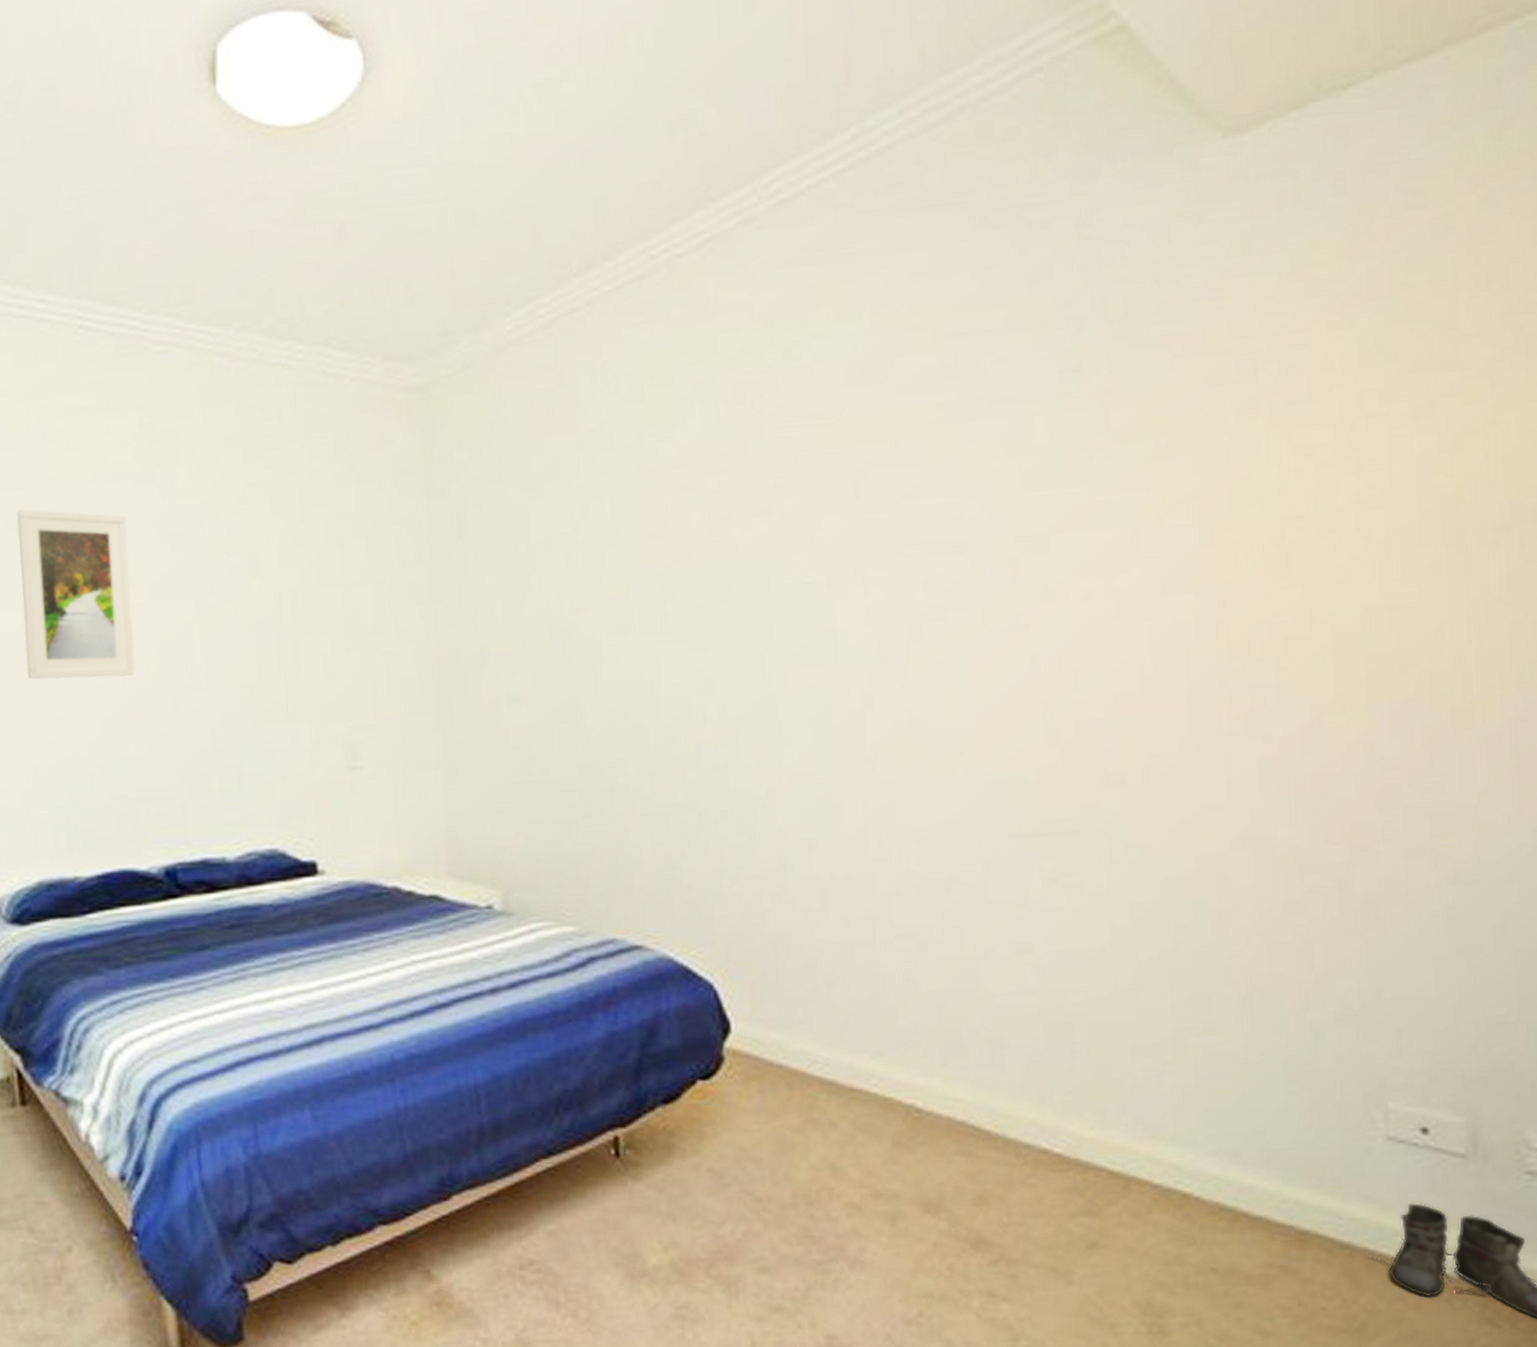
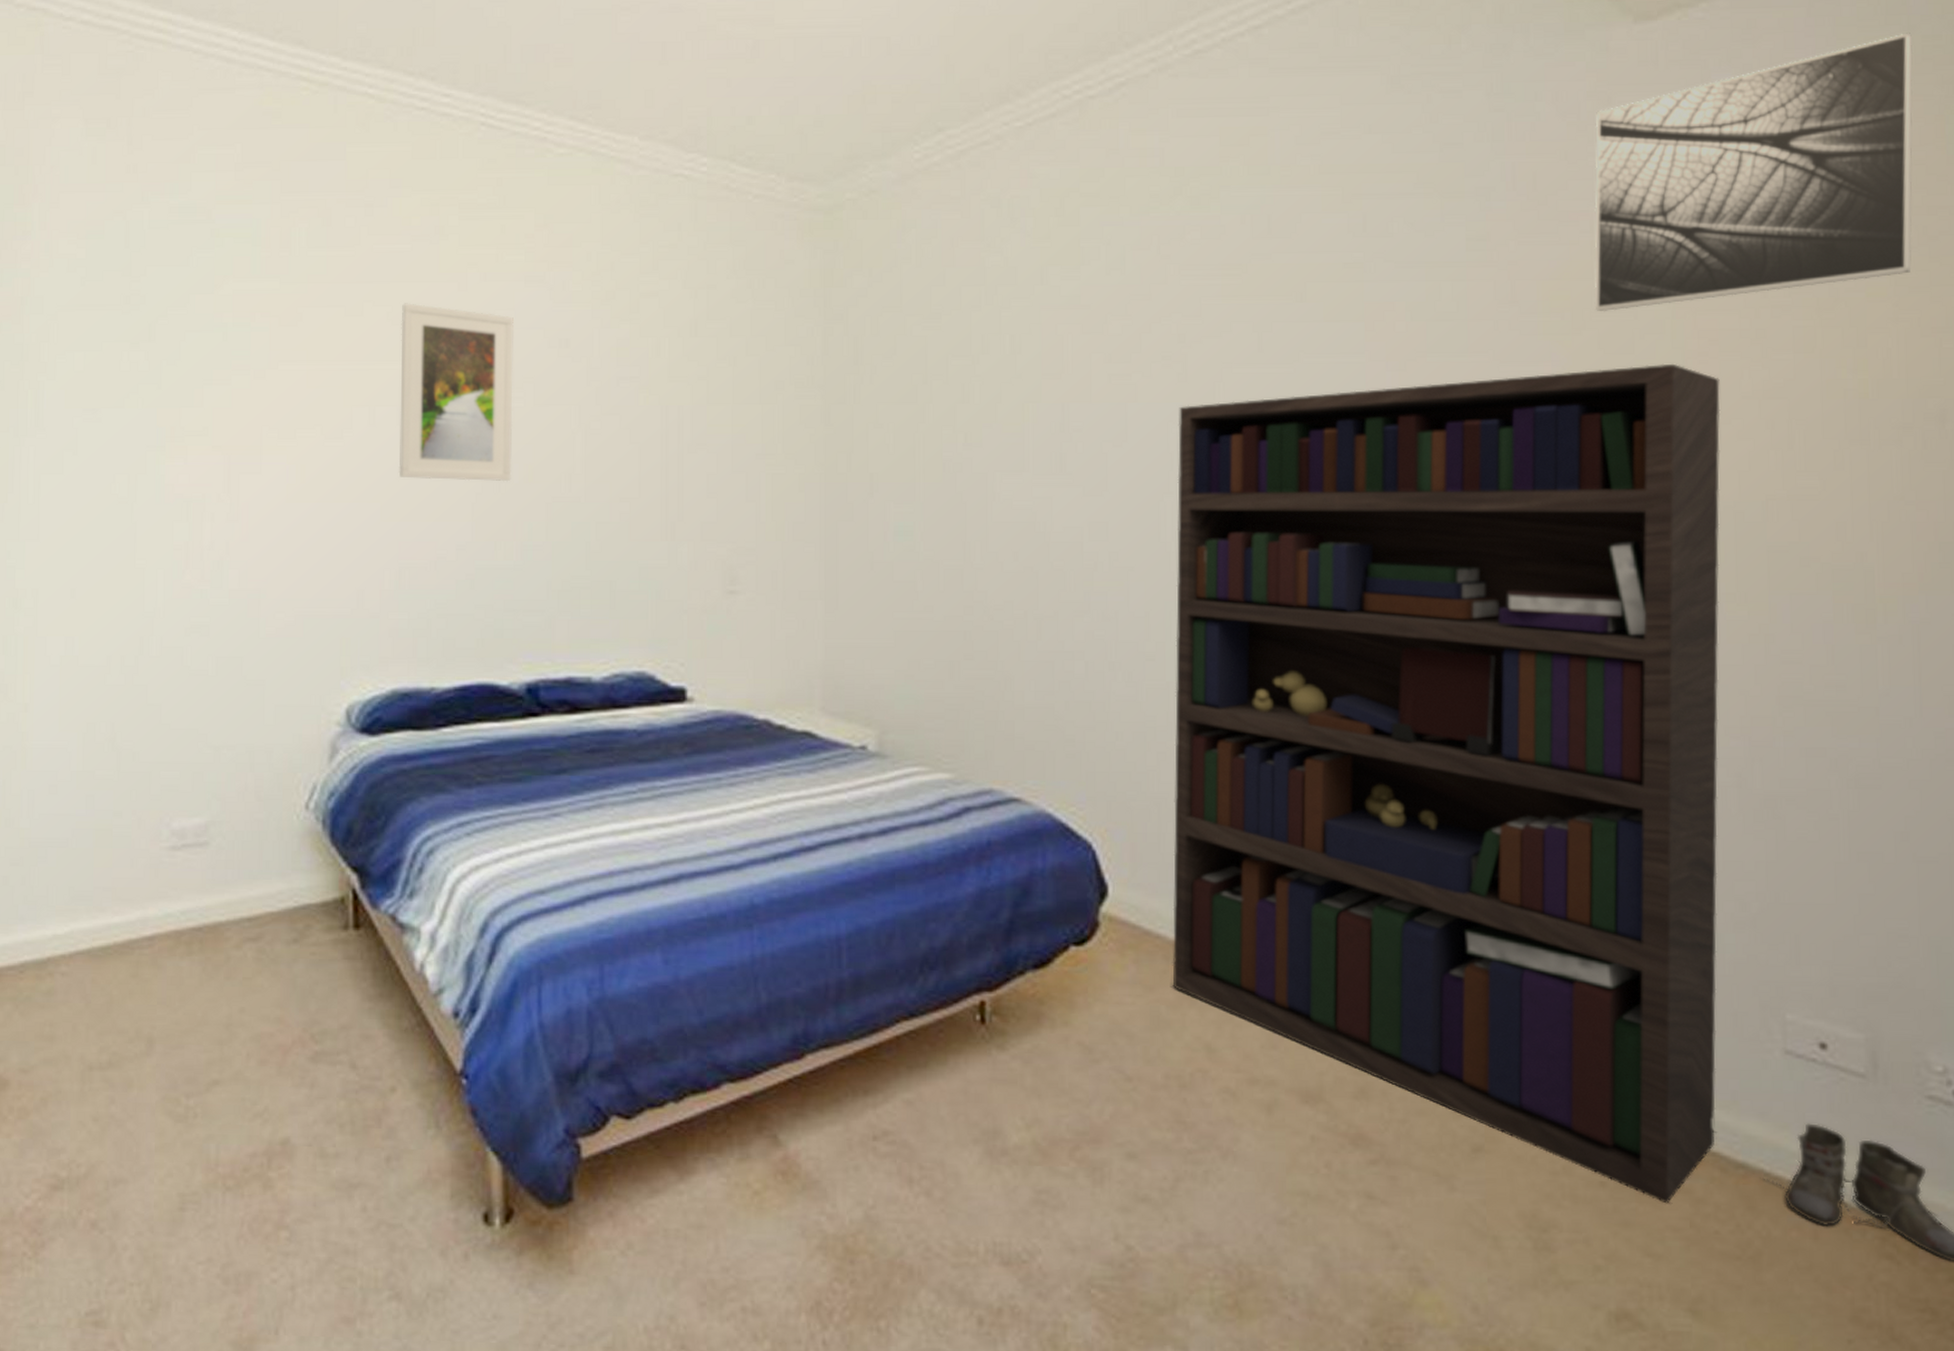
bookcase: none [779,481,1321,1285] -> present [1172,363,1721,1204]
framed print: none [1186,127,1510,435] -> present [1594,33,1913,312]

